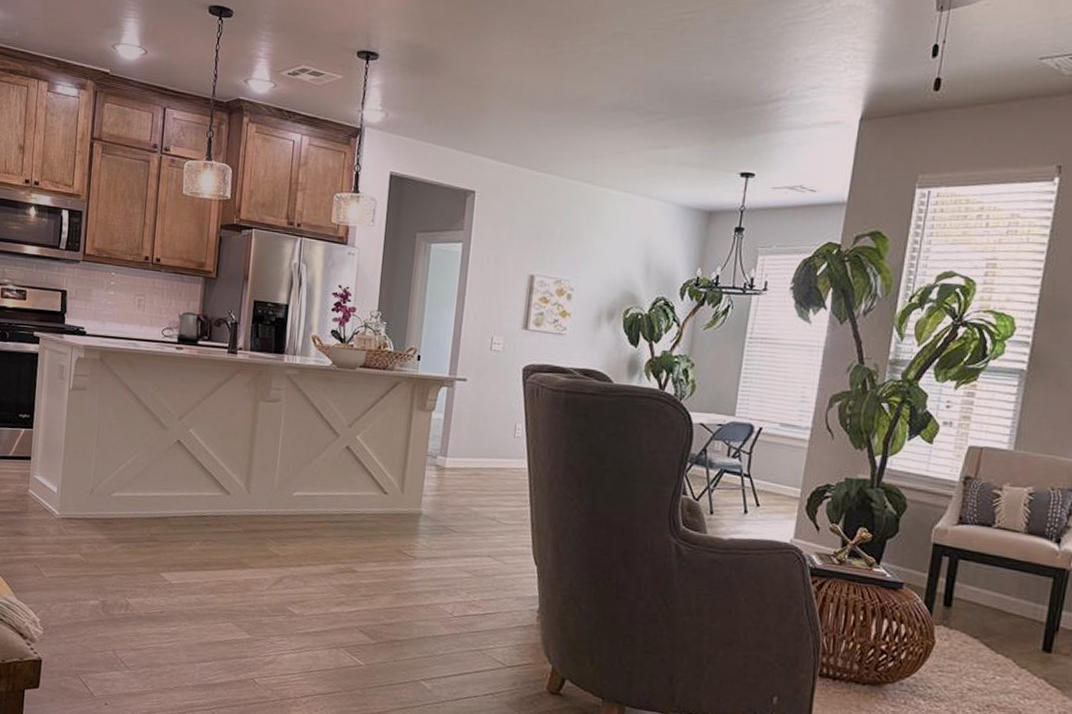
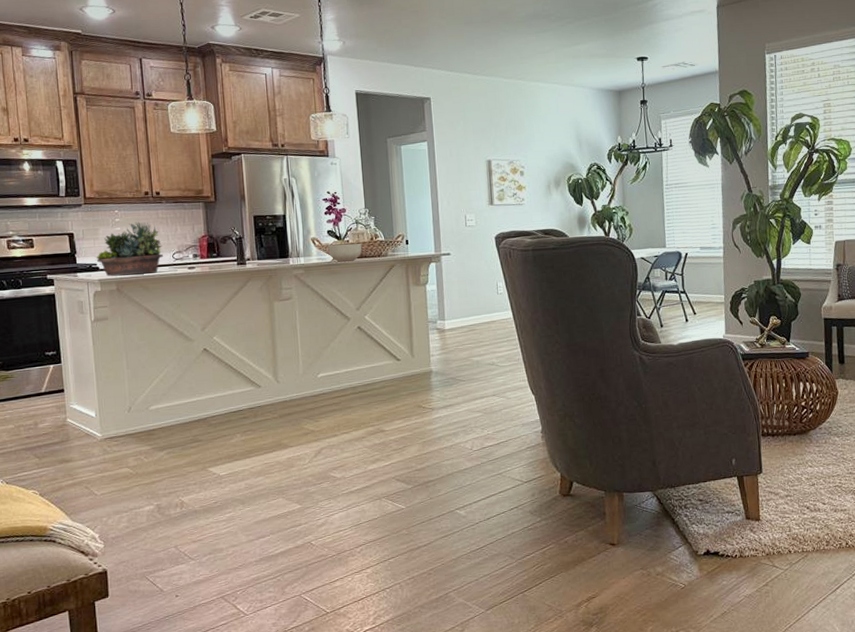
succulent planter: none [84,288,154,349] -> present [96,222,163,277]
kettle: present [176,311,208,346] -> none [186,234,215,264]

